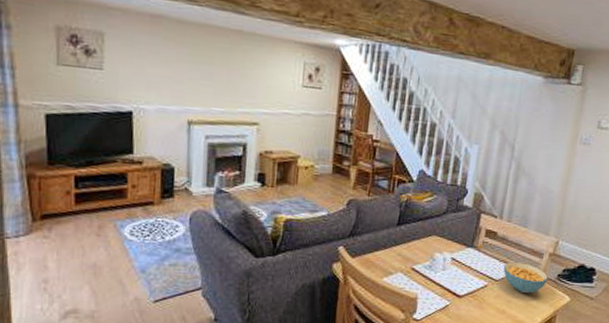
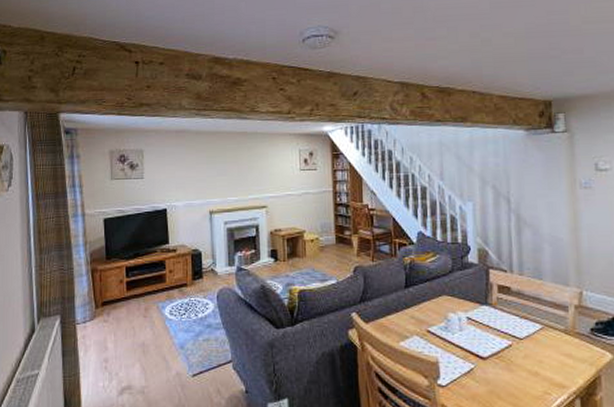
cereal bowl: present [503,262,548,294] -> none [525,318,580,352]

